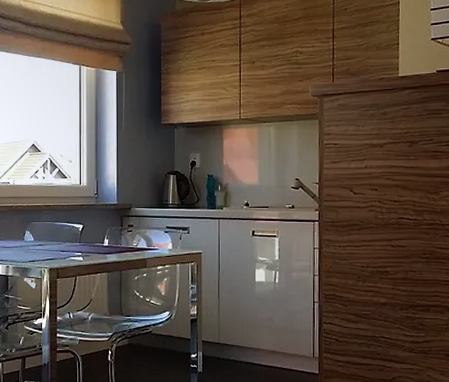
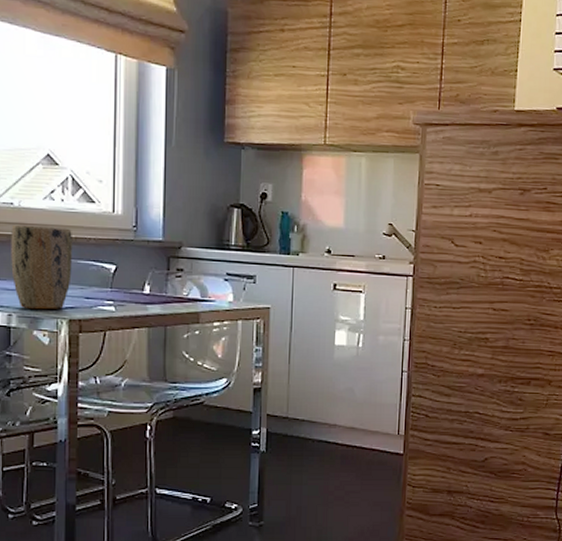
plant pot: none [8,198,52,262] -> present [11,224,73,310]

